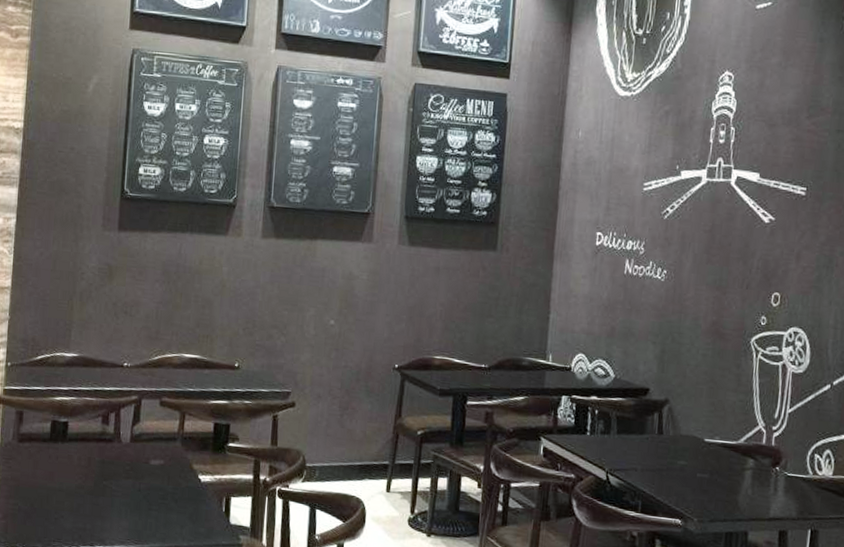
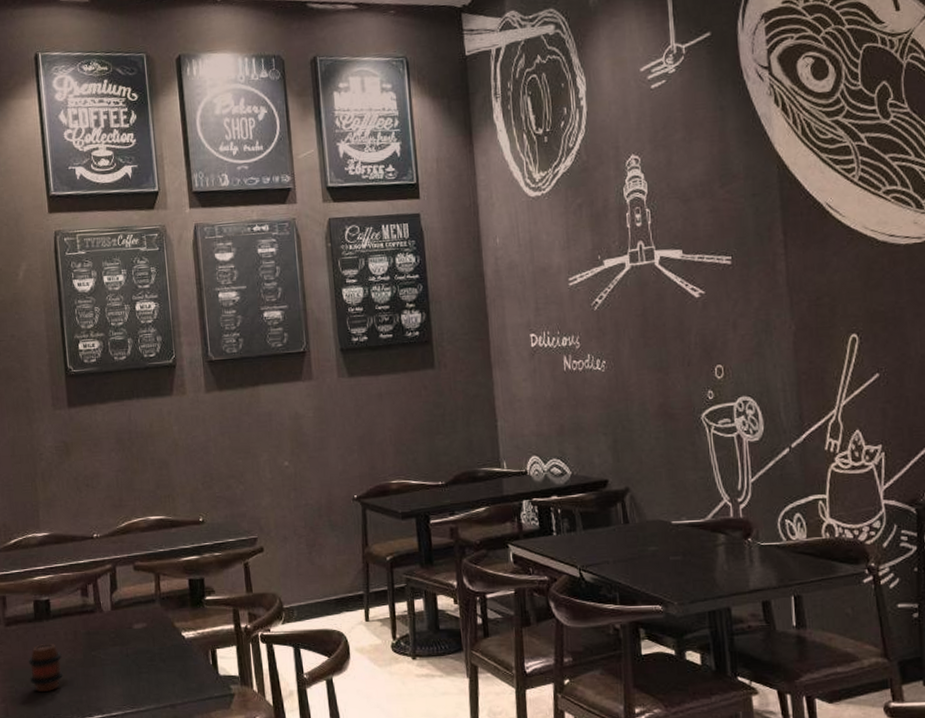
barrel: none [35,465,72,515] -> present [28,644,64,693]

